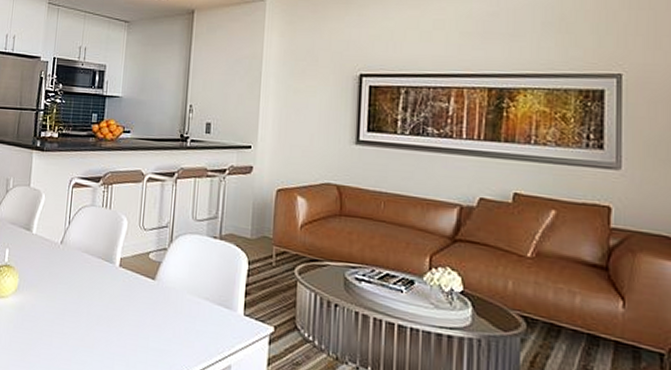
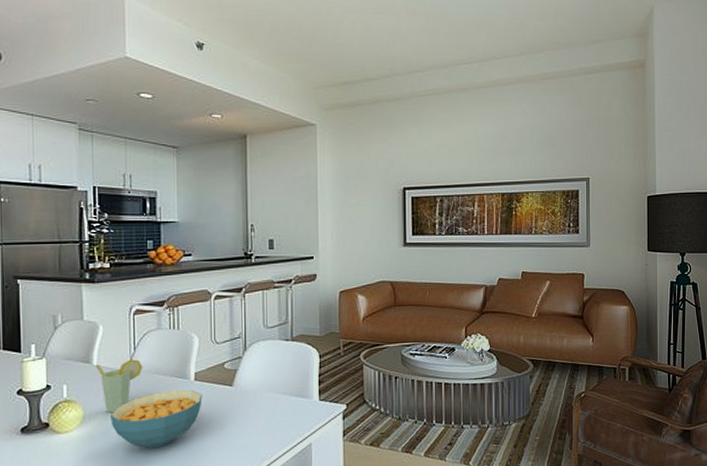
cup: none [34,233,75,285] -> present [96,359,143,412]
cereal bowl: none [40,272,125,333] -> present [110,389,203,449]

